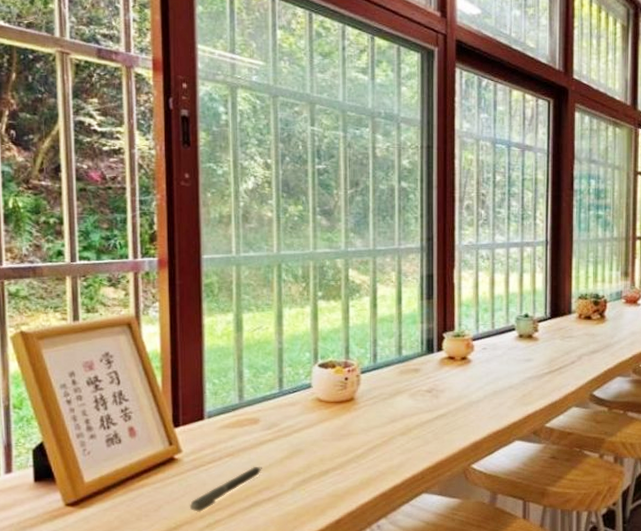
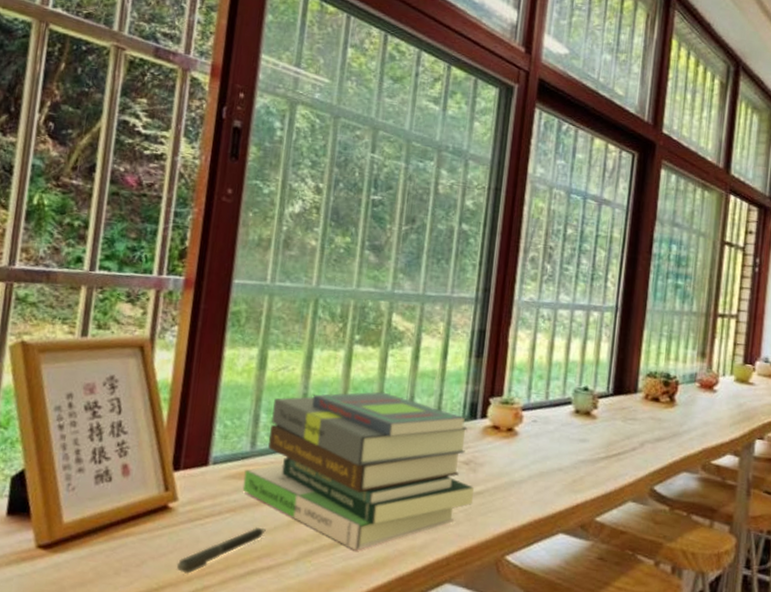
books: none [237,339,439,476] -> present [242,391,474,551]

